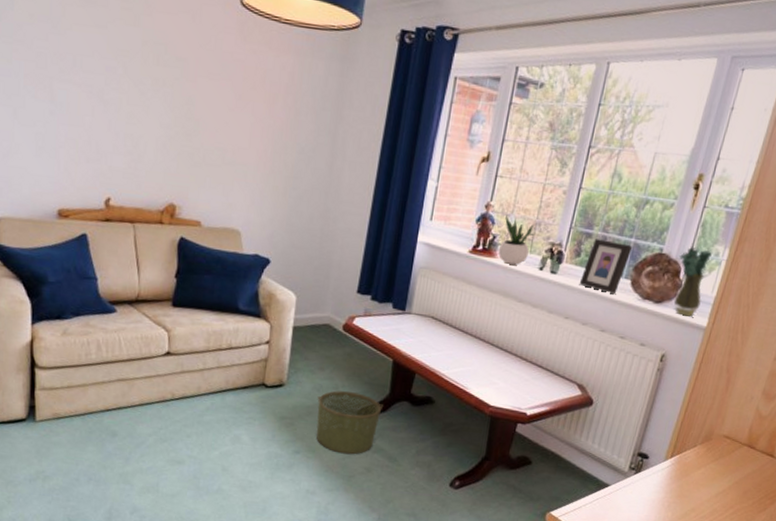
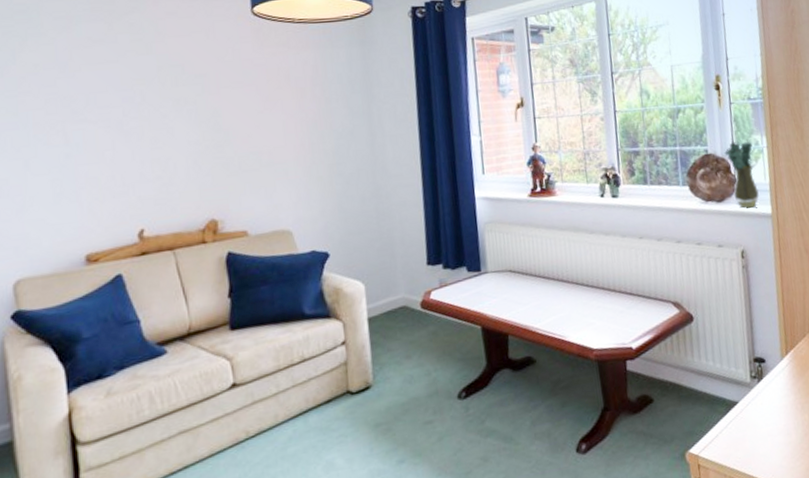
basket: present [316,390,384,455] -> none [410,373,484,449]
potted plant: present [498,214,536,265] -> none [553,152,586,199]
picture frame: present [579,239,633,294] -> none [642,153,681,204]

